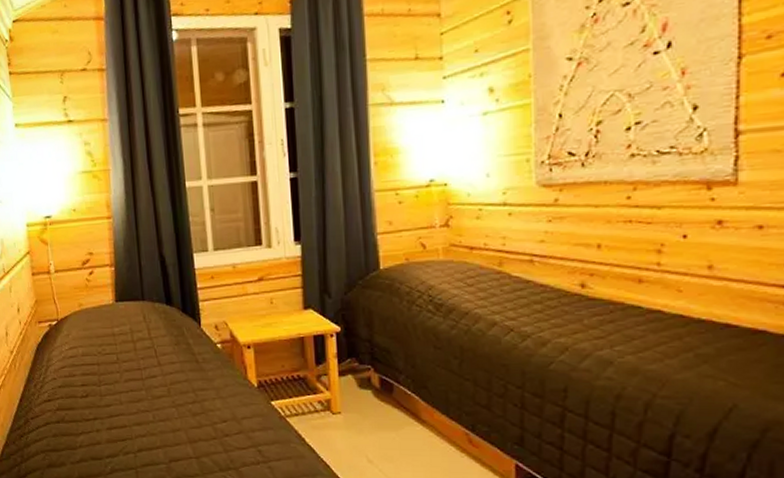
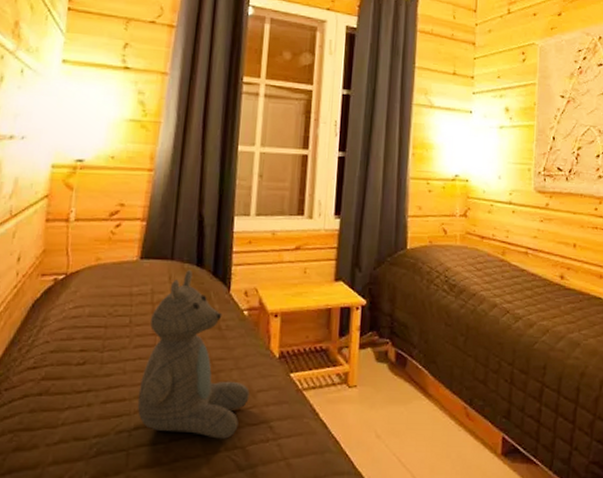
teddy bear: none [134,308,235,461] -> present [137,269,249,439]

